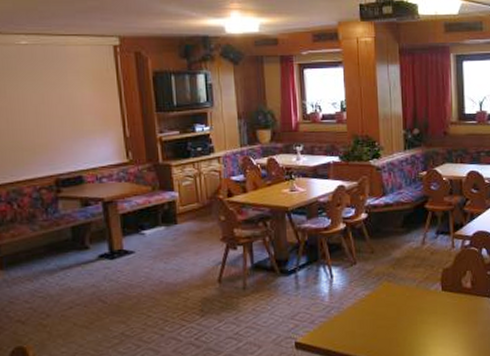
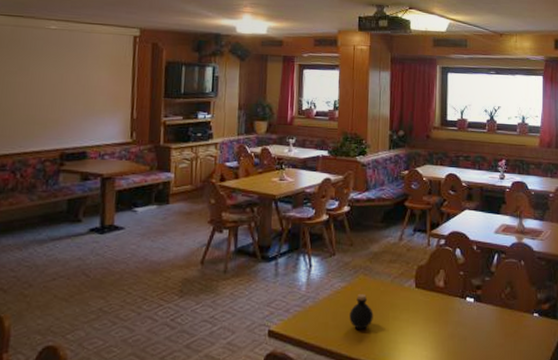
bottle: none [376,301,401,336] -> present [349,294,374,330]

